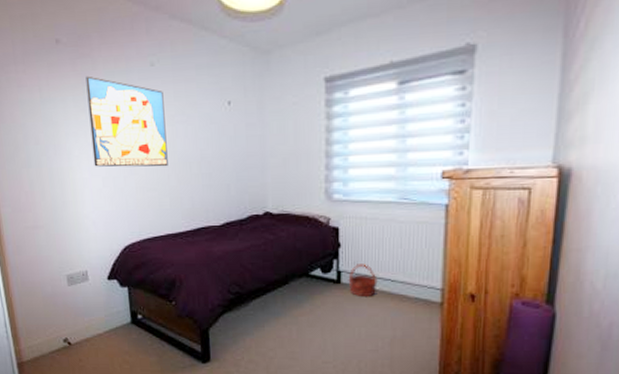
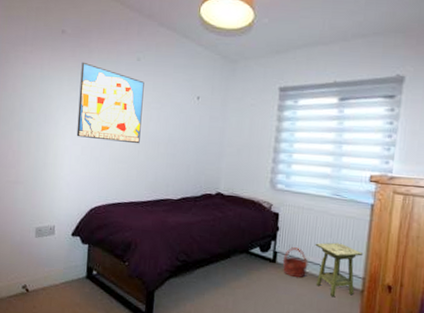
side table: none [384,253,440,314] -> present [315,242,364,297]

